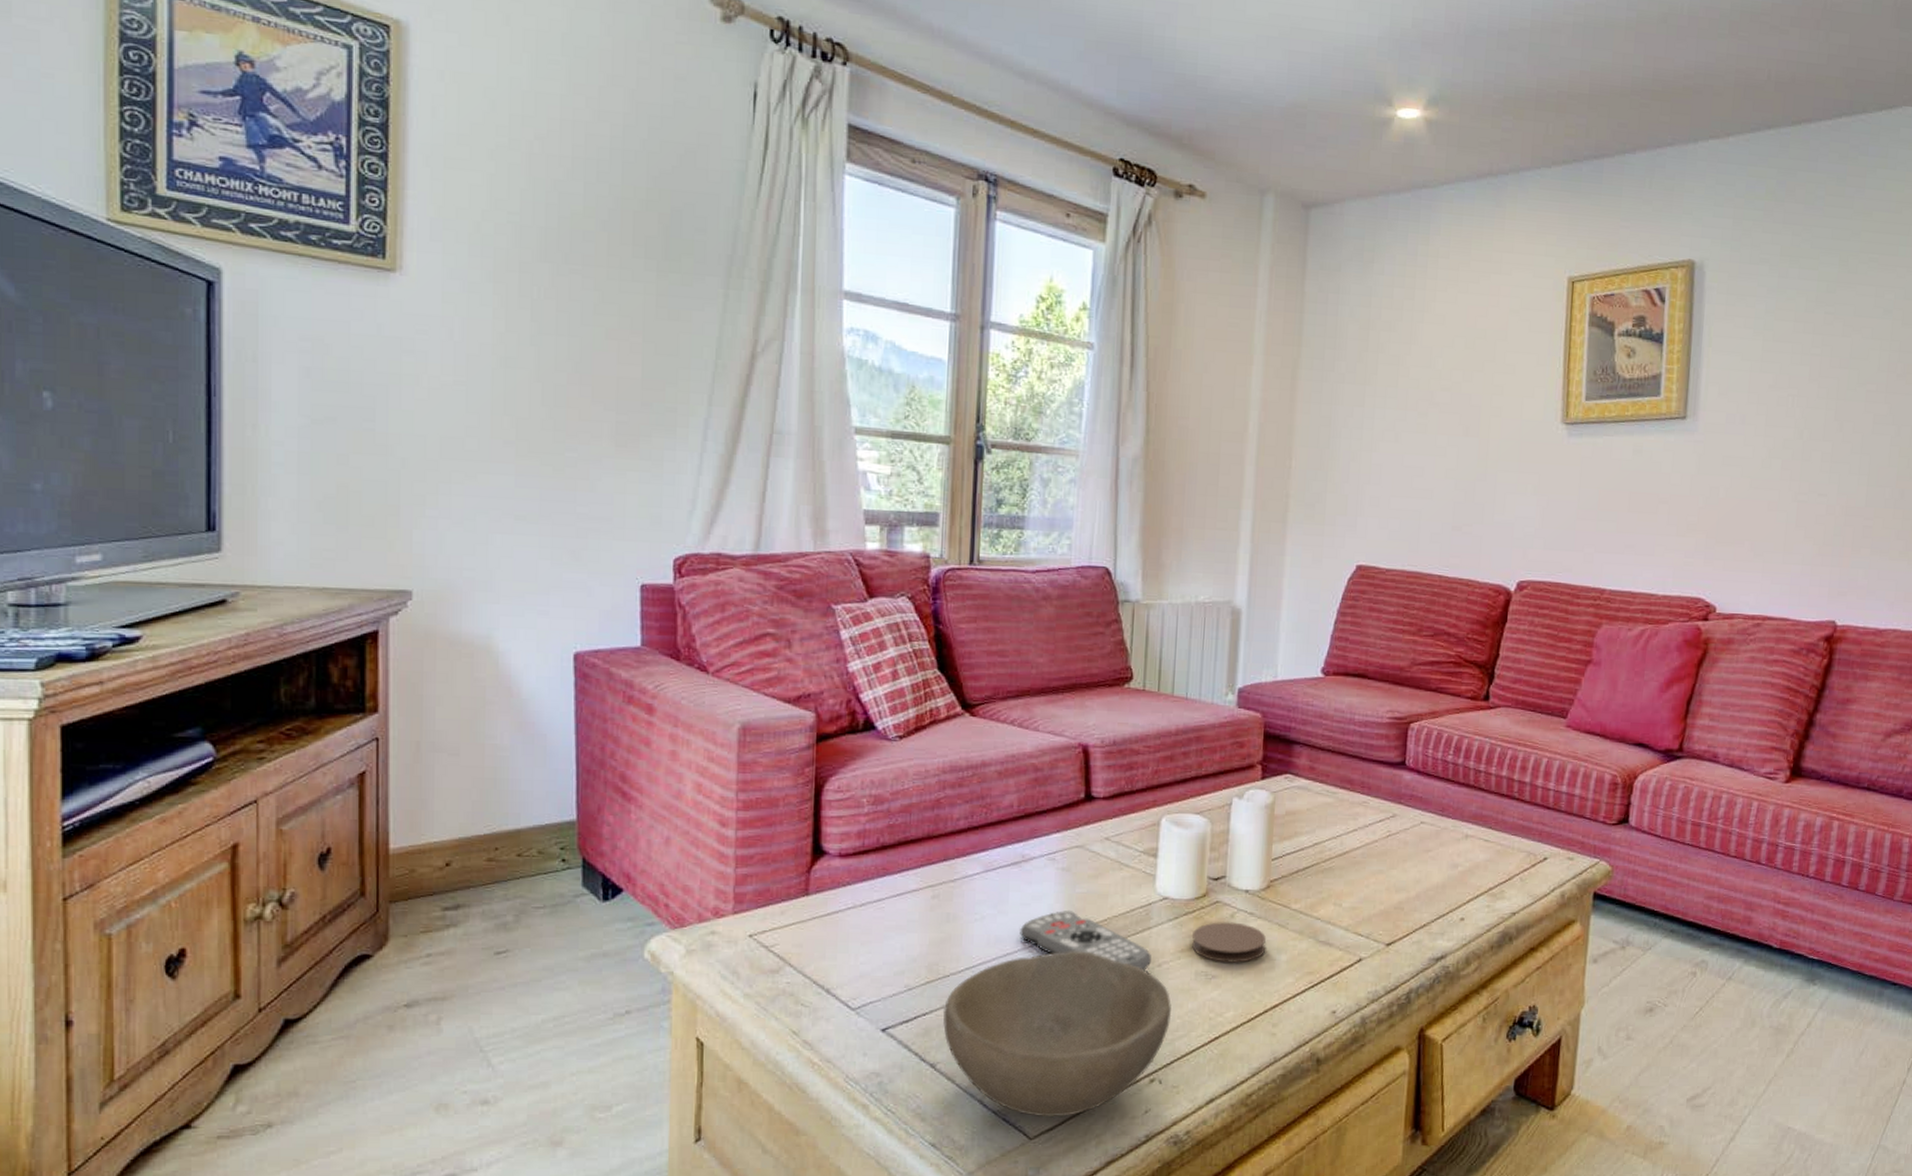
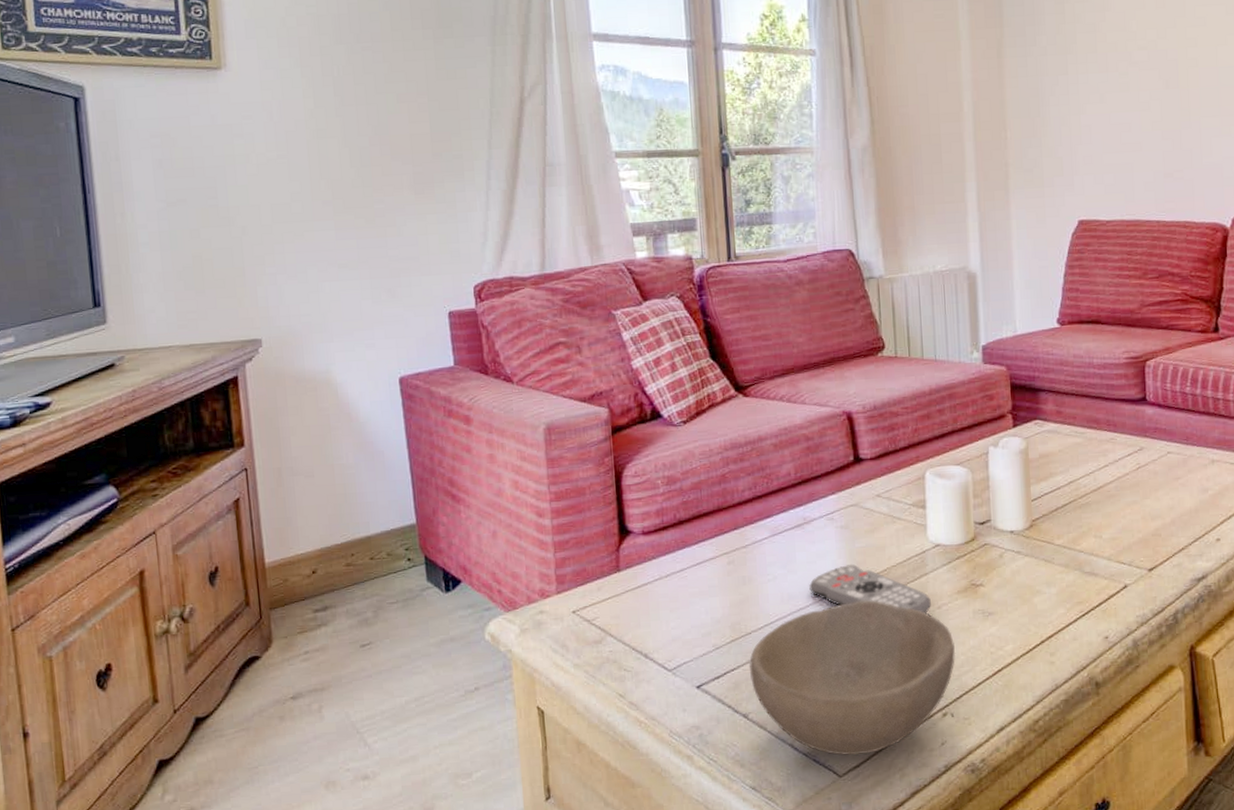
coaster: present [1191,921,1266,963] -> none [965,561,1036,600]

